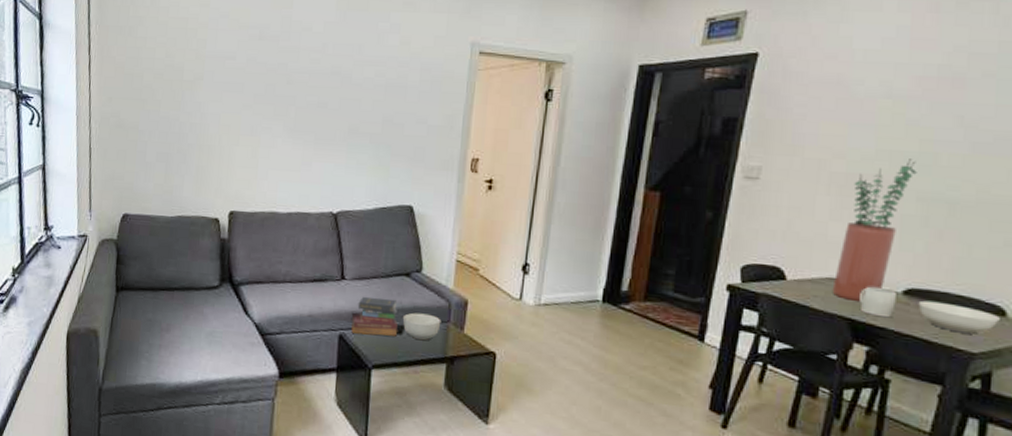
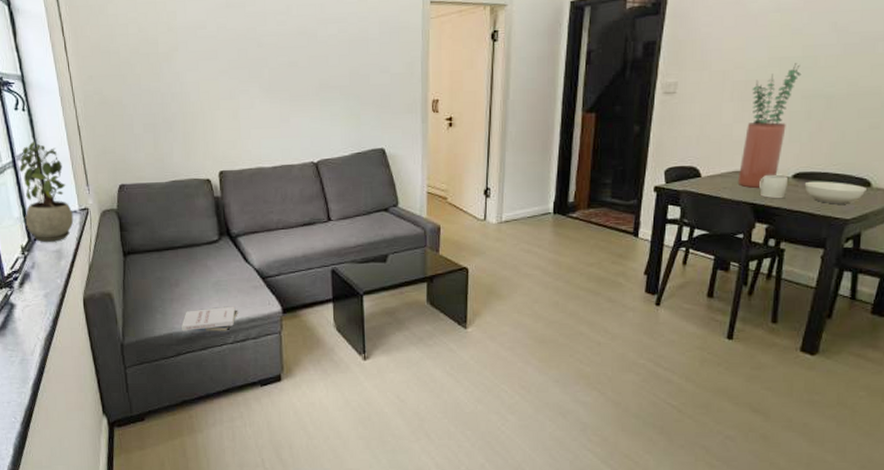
potted plant: none [20,158,71,267] -> present [19,141,74,242]
books: none [165,360,230,389] -> present [181,306,238,331]
books: present [351,296,398,336] -> none [340,232,382,267]
bowl: present [402,312,442,341] -> none [385,242,419,266]

